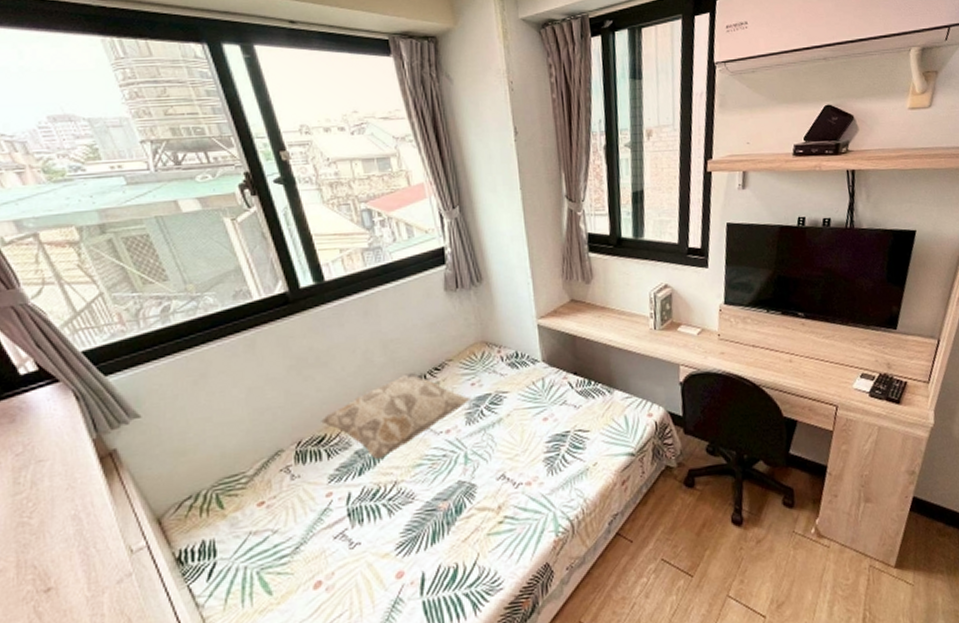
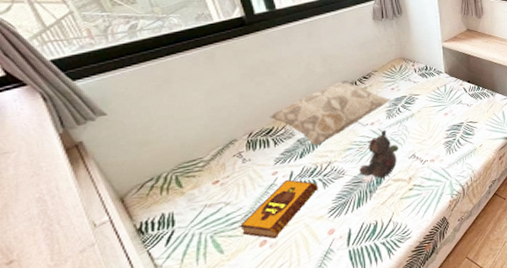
hardback book: none [288,502,383,580] -> present [239,179,319,239]
stuffed bear: none [433,439,484,506] -> present [359,129,399,179]

